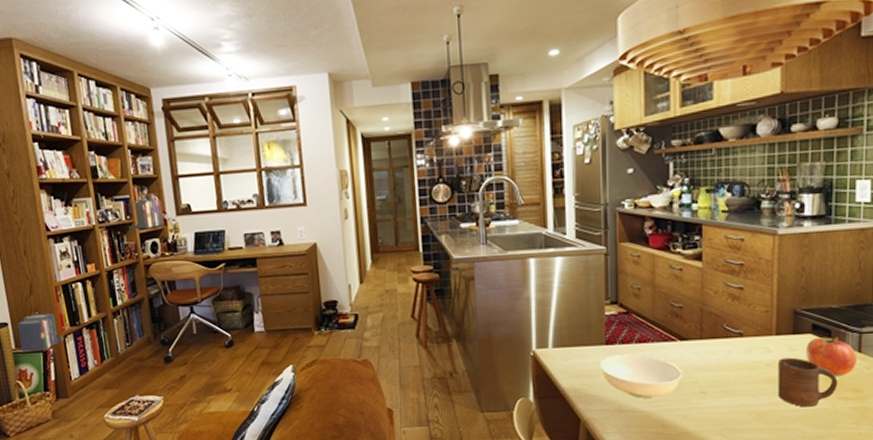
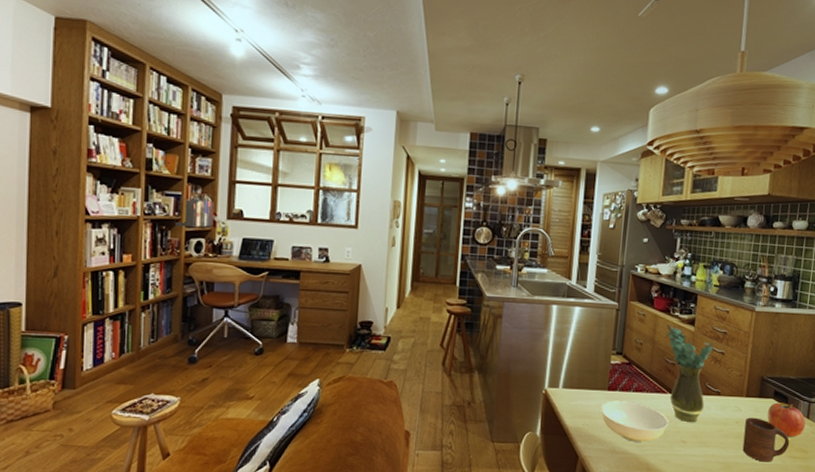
books: present [17,312,64,351] -> none [32,296,83,336]
vase: none [668,263,728,370] -> present [666,324,713,422]

